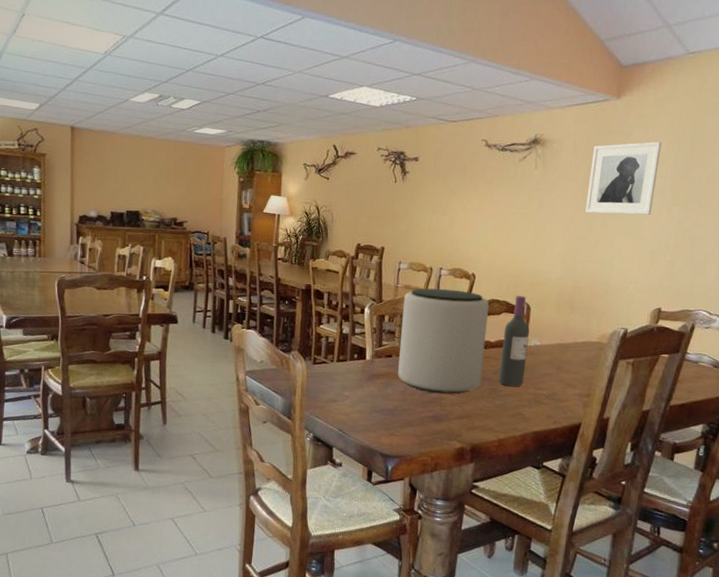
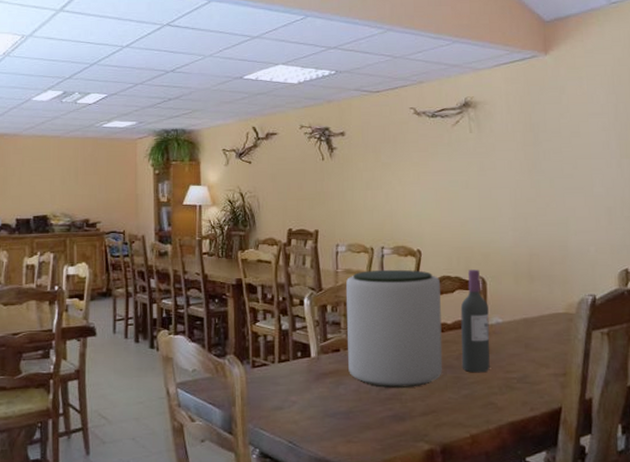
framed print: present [585,141,662,215] -> none [528,93,600,174]

